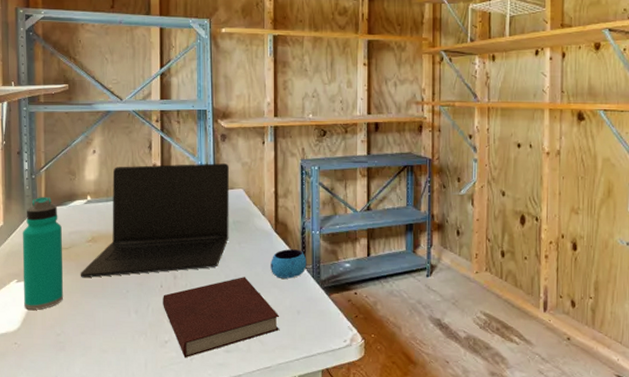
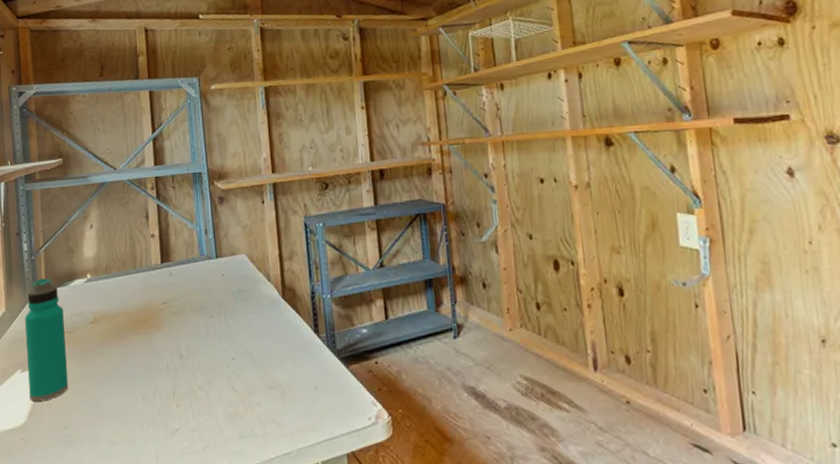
laptop: present [80,163,229,278] -> none [84,228,235,364]
notebook: present [163,277,280,358] -> none [170,351,297,447]
mug: present [271,249,307,279] -> none [281,317,320,351]

